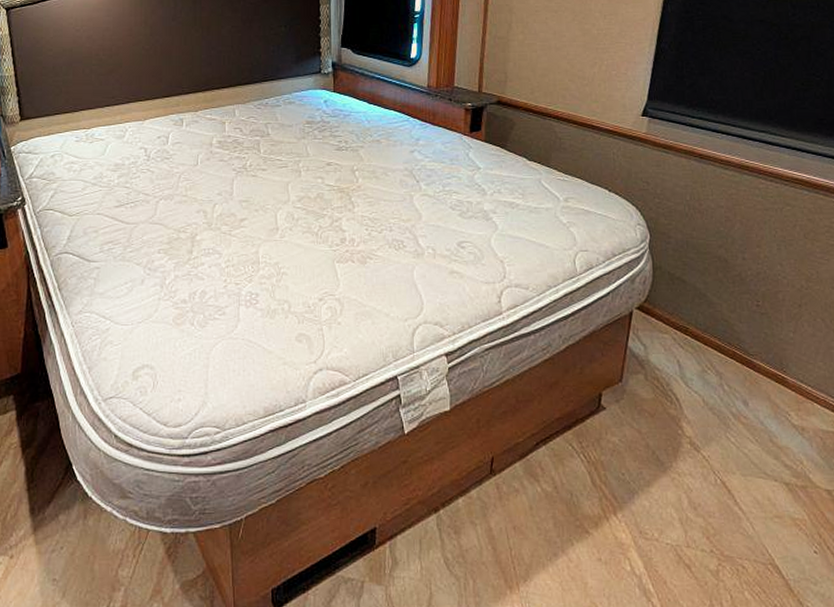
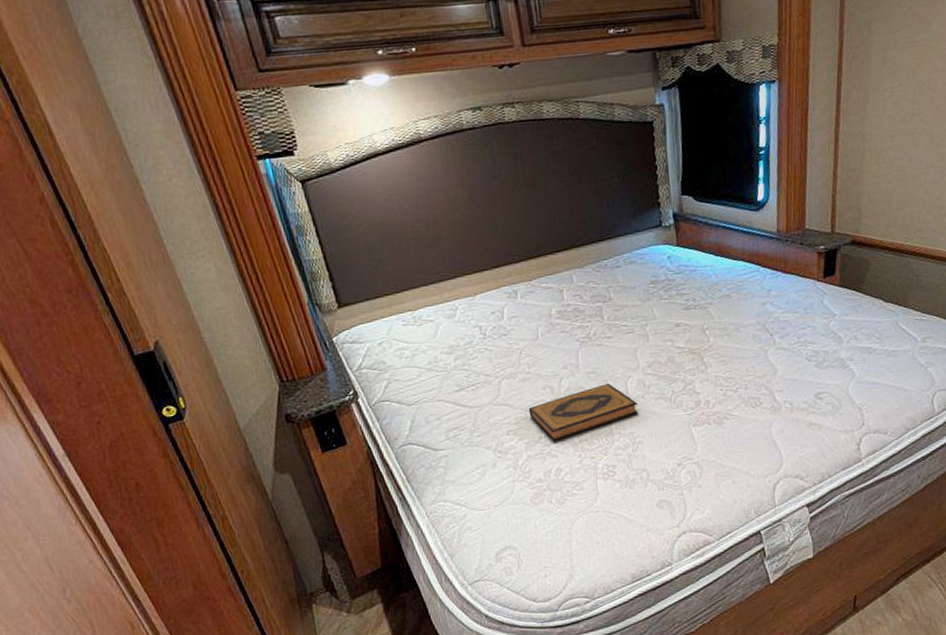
hardback book: none [181,213,285,265] -> present [528,383,638,442]

